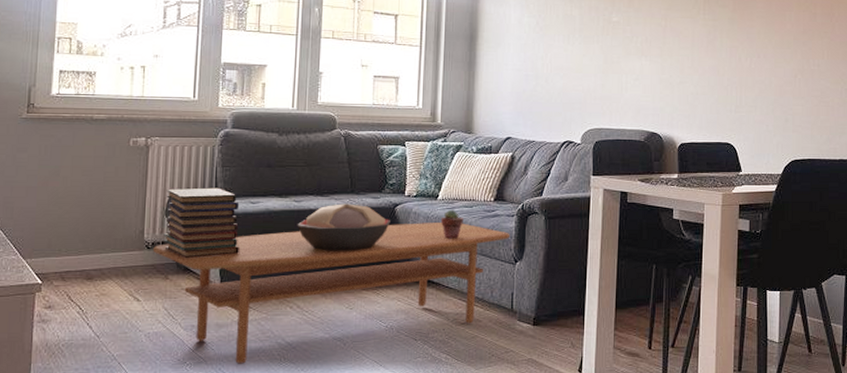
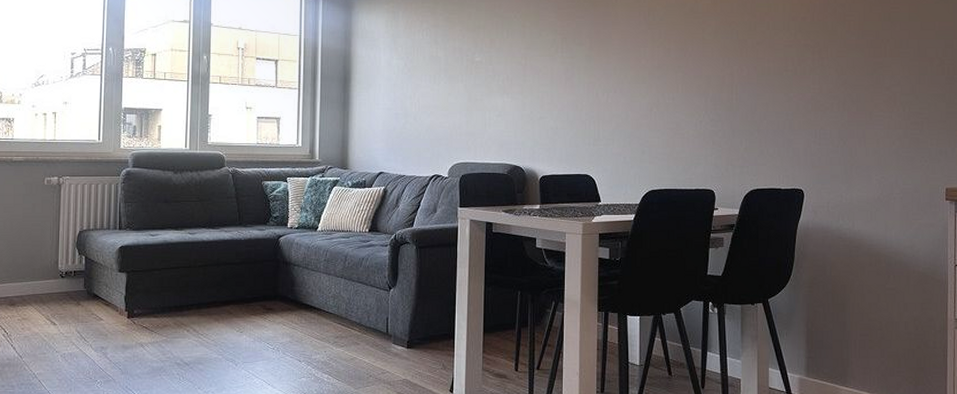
coffee table: present [153,223,511,364] -> none [67,252,385,382]
book stack: present [163,187,240,259] -> none [75,222,141,287]
decorative bowl: present [297,203,390,251] -> none [192,235,275,279]
potted succulent: present [440,209,463,239] -> none [320,240,341,267]

